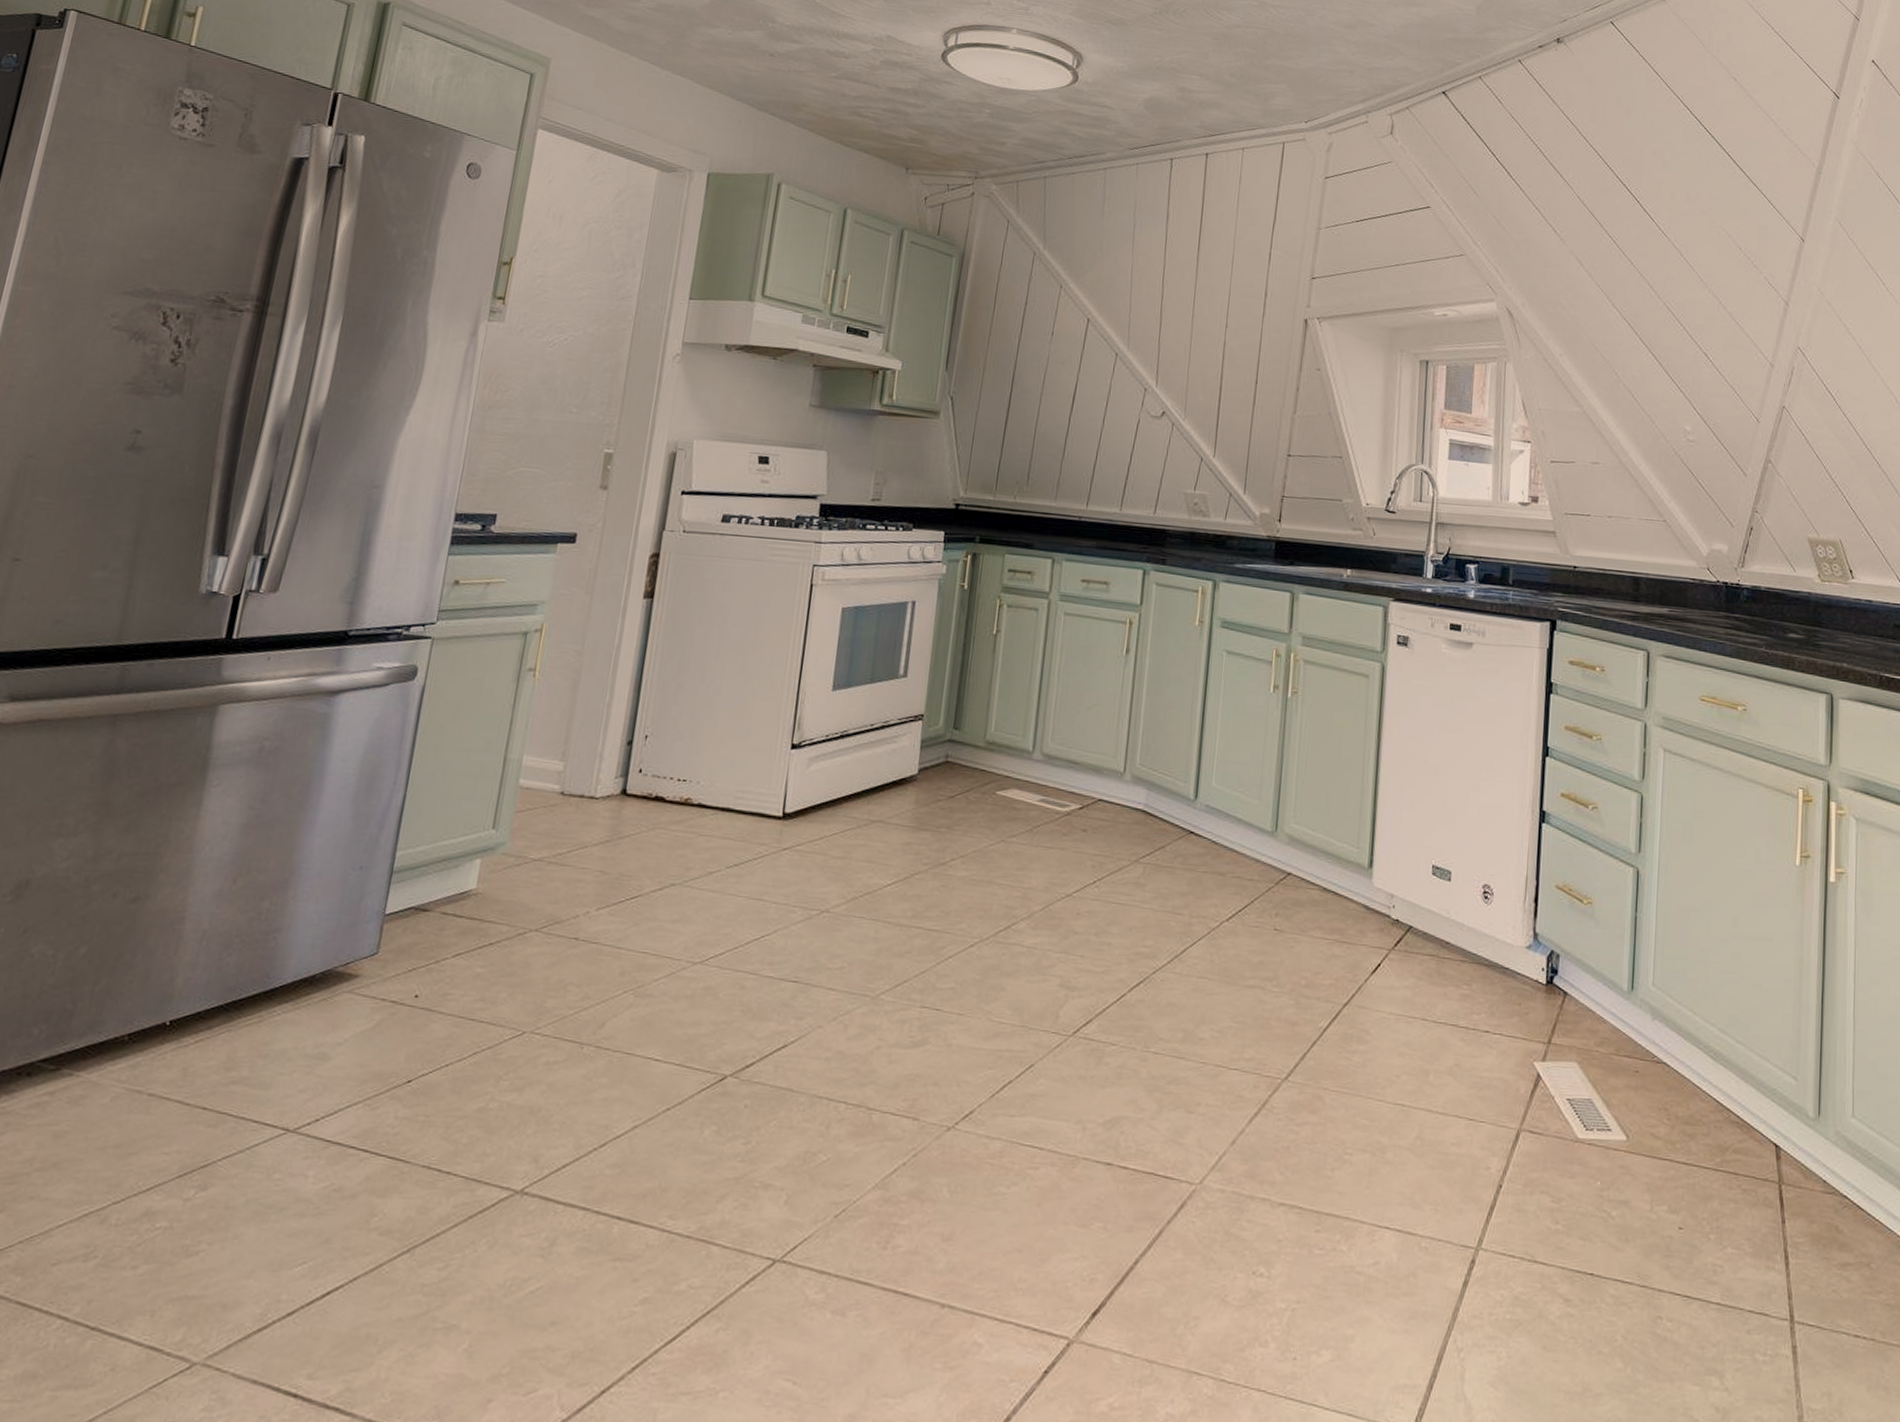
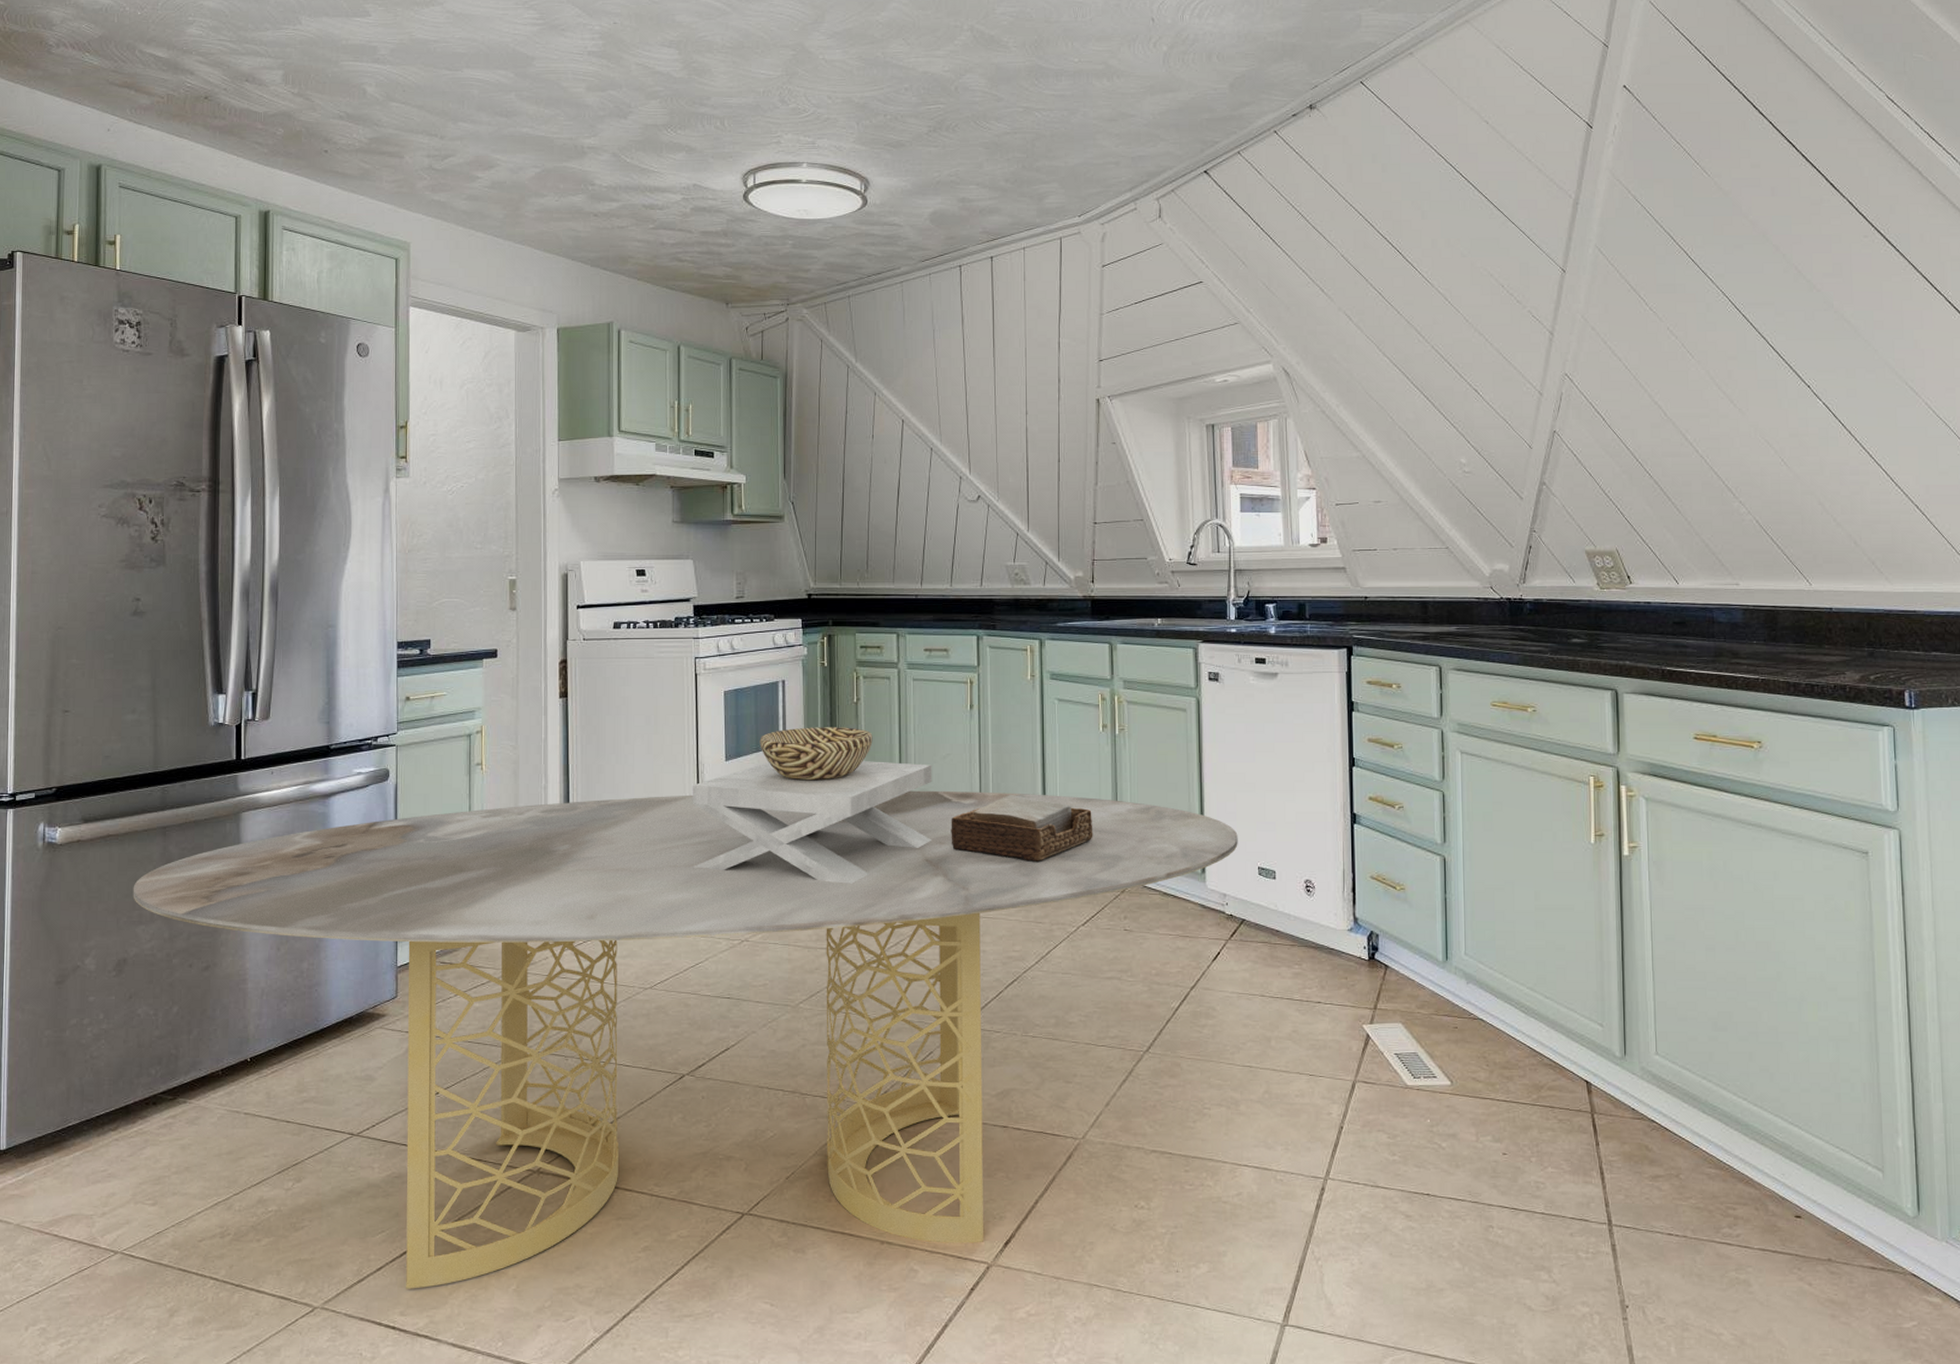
dining table: none [55,724,1413,1343] -> present [133,790,1238,1289]
decorative bowl: none [774,658,1075,851] -> present [692,727,933,884]
napkin holder: none [1085,757,1252,840] -> present [951,794,1093,861]

